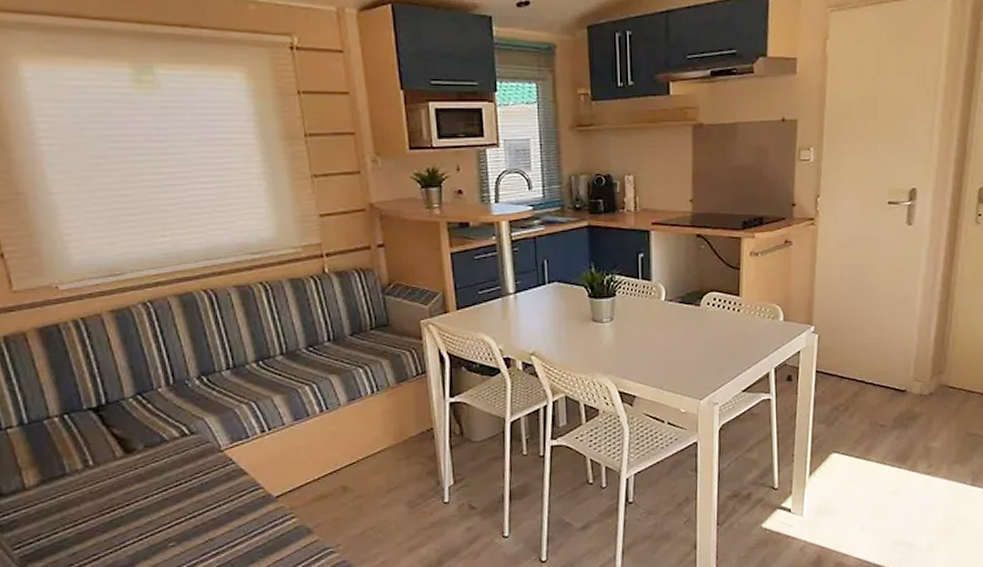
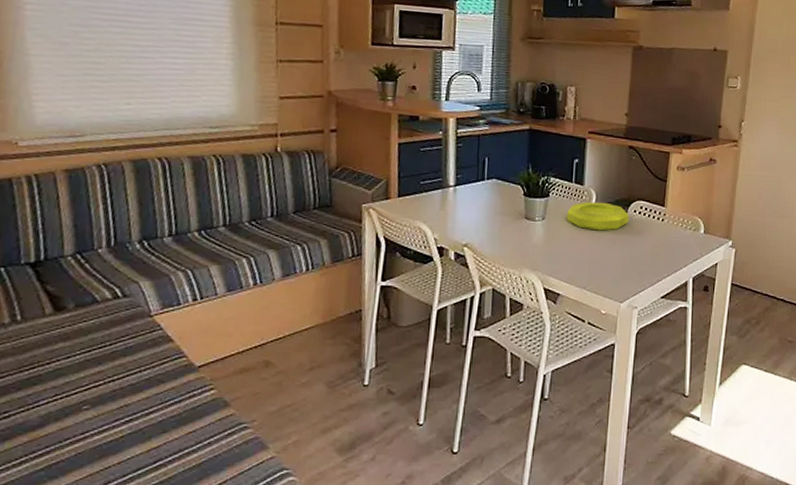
bowl: none [636,297,703,328] -> present [566,201,629,231]

